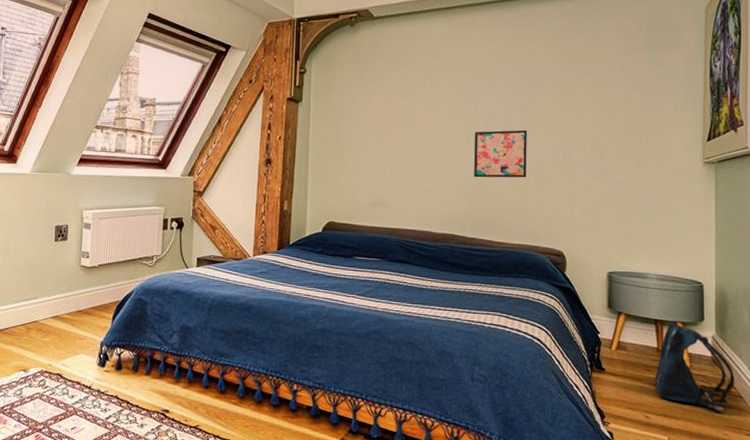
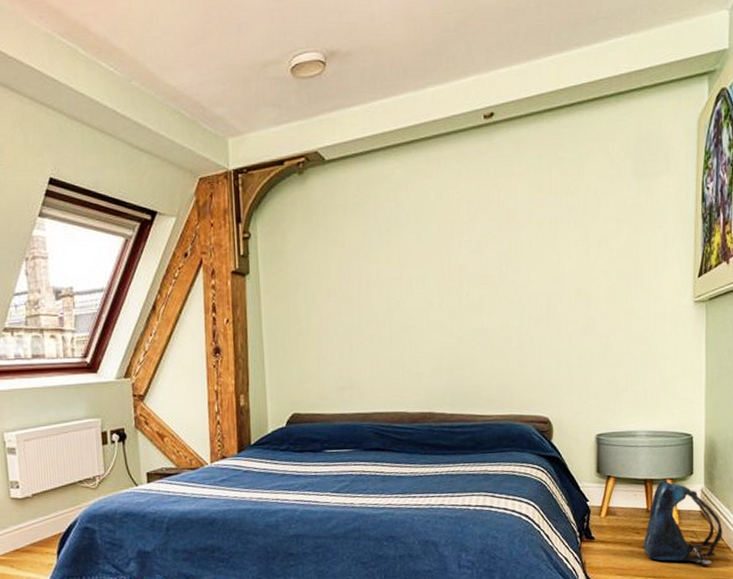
wall art: present [474,129,527,178] -> none [448,283,508,345]

